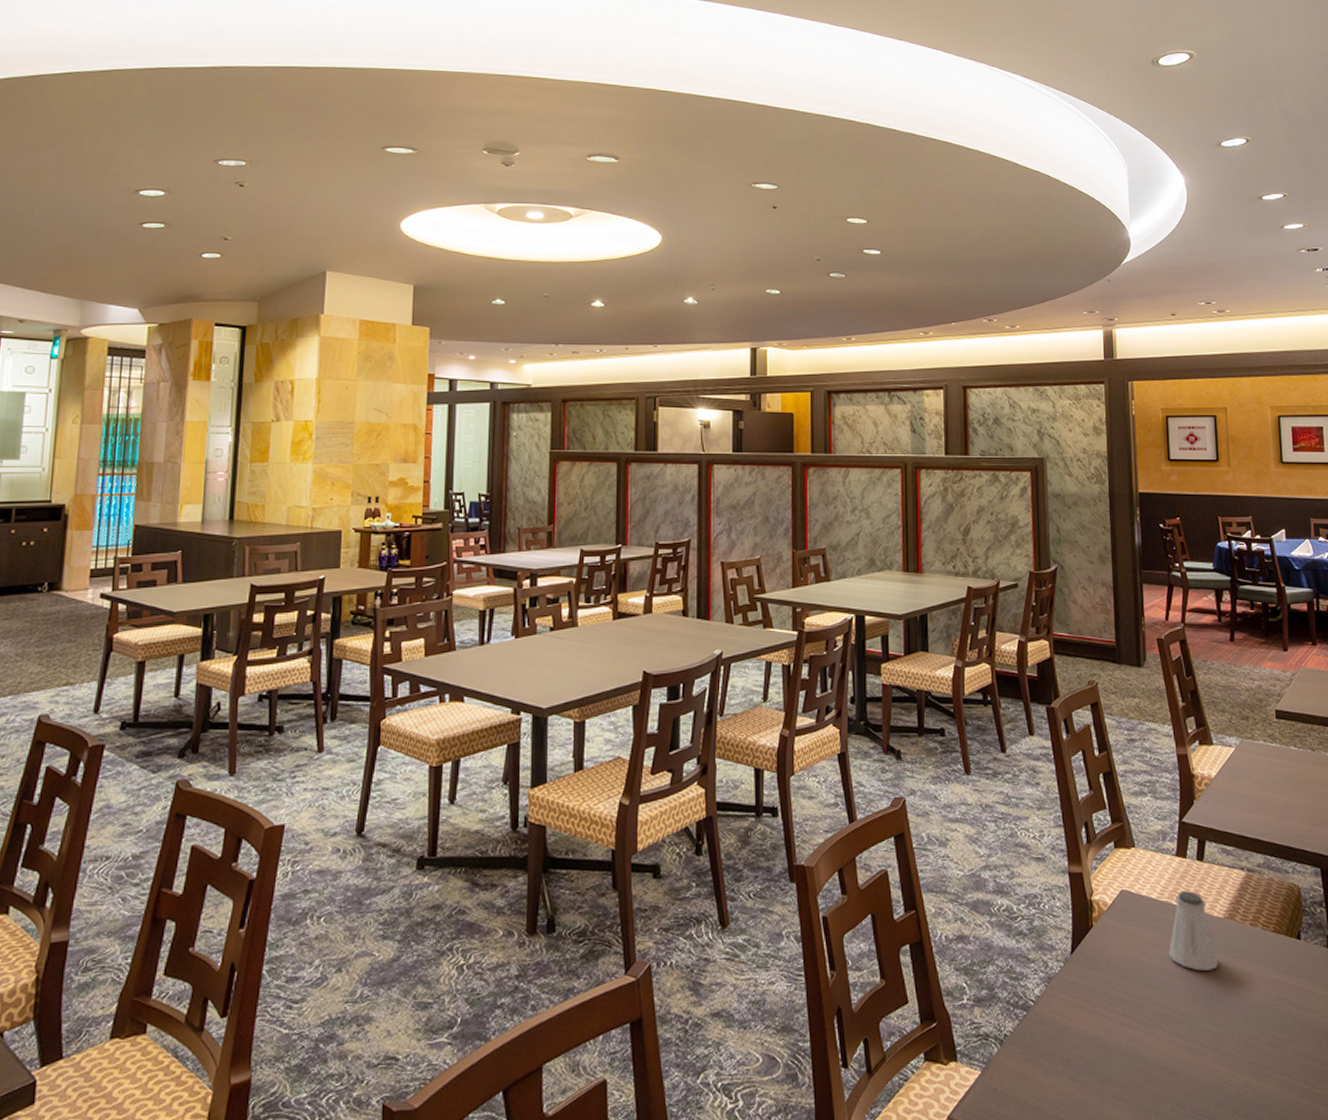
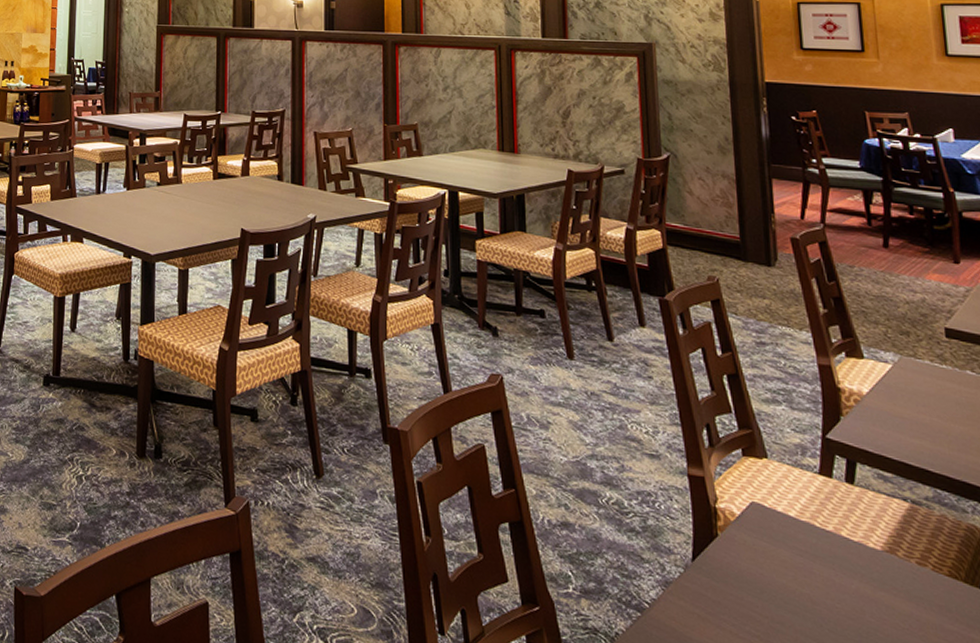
saltshaker: present [1168,891,1219,971] -> none [811,513,876,606]

